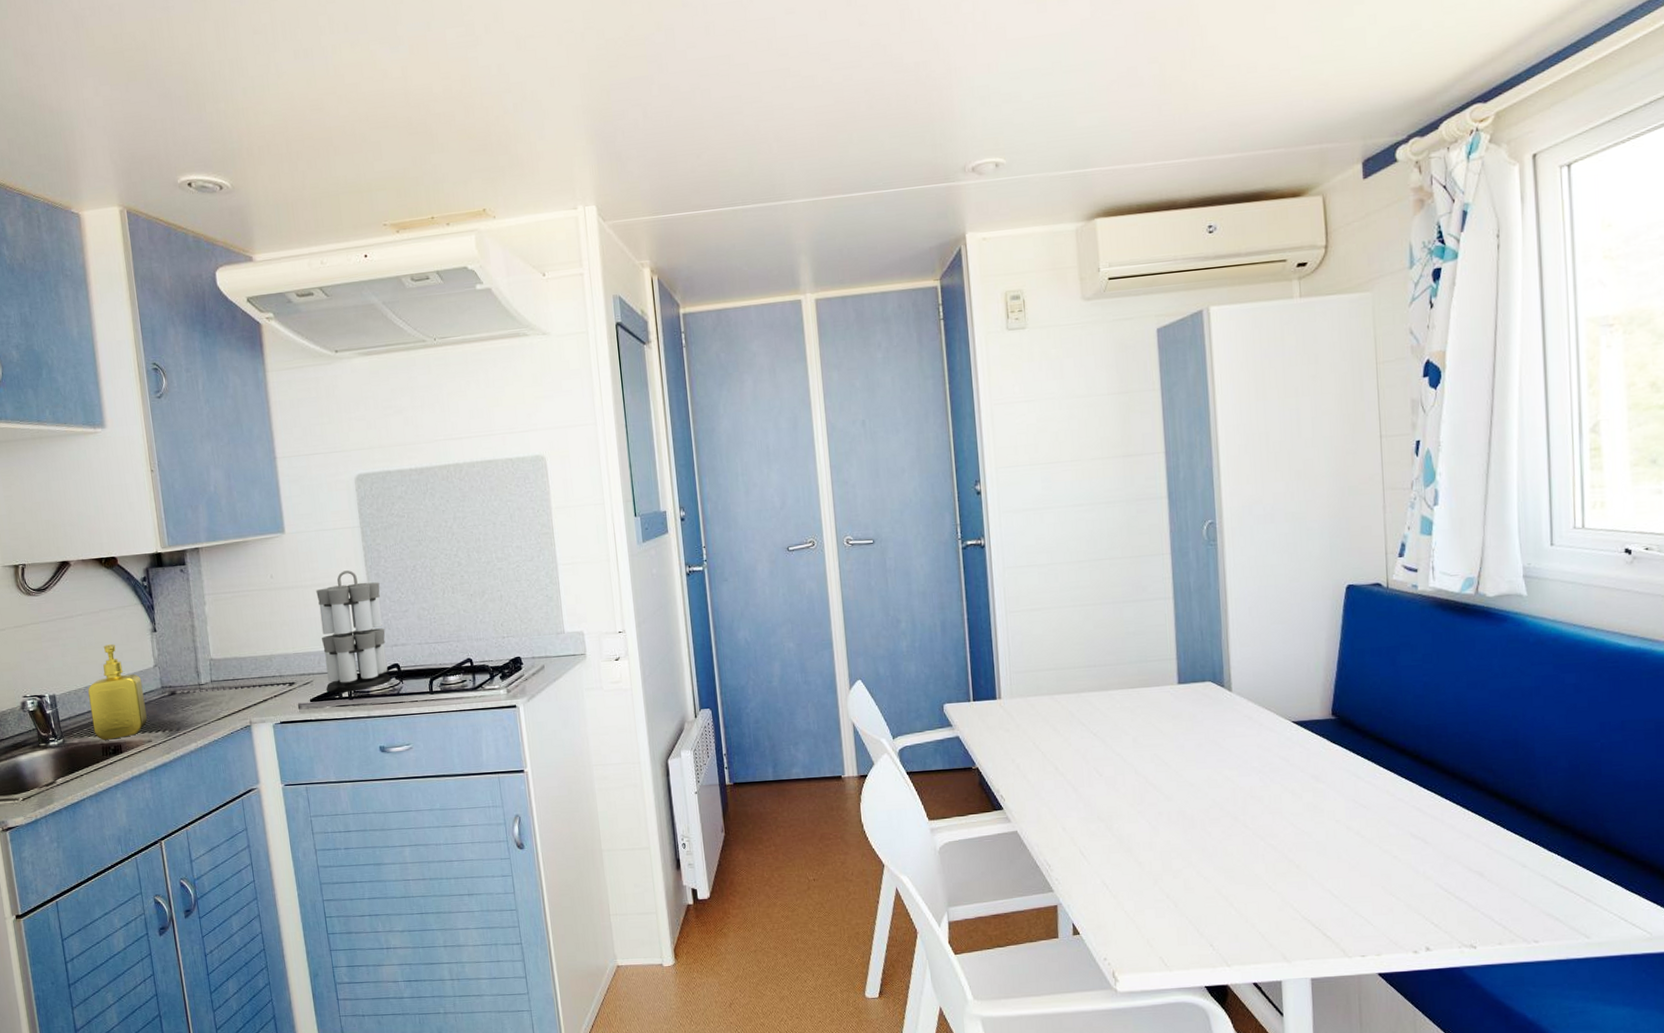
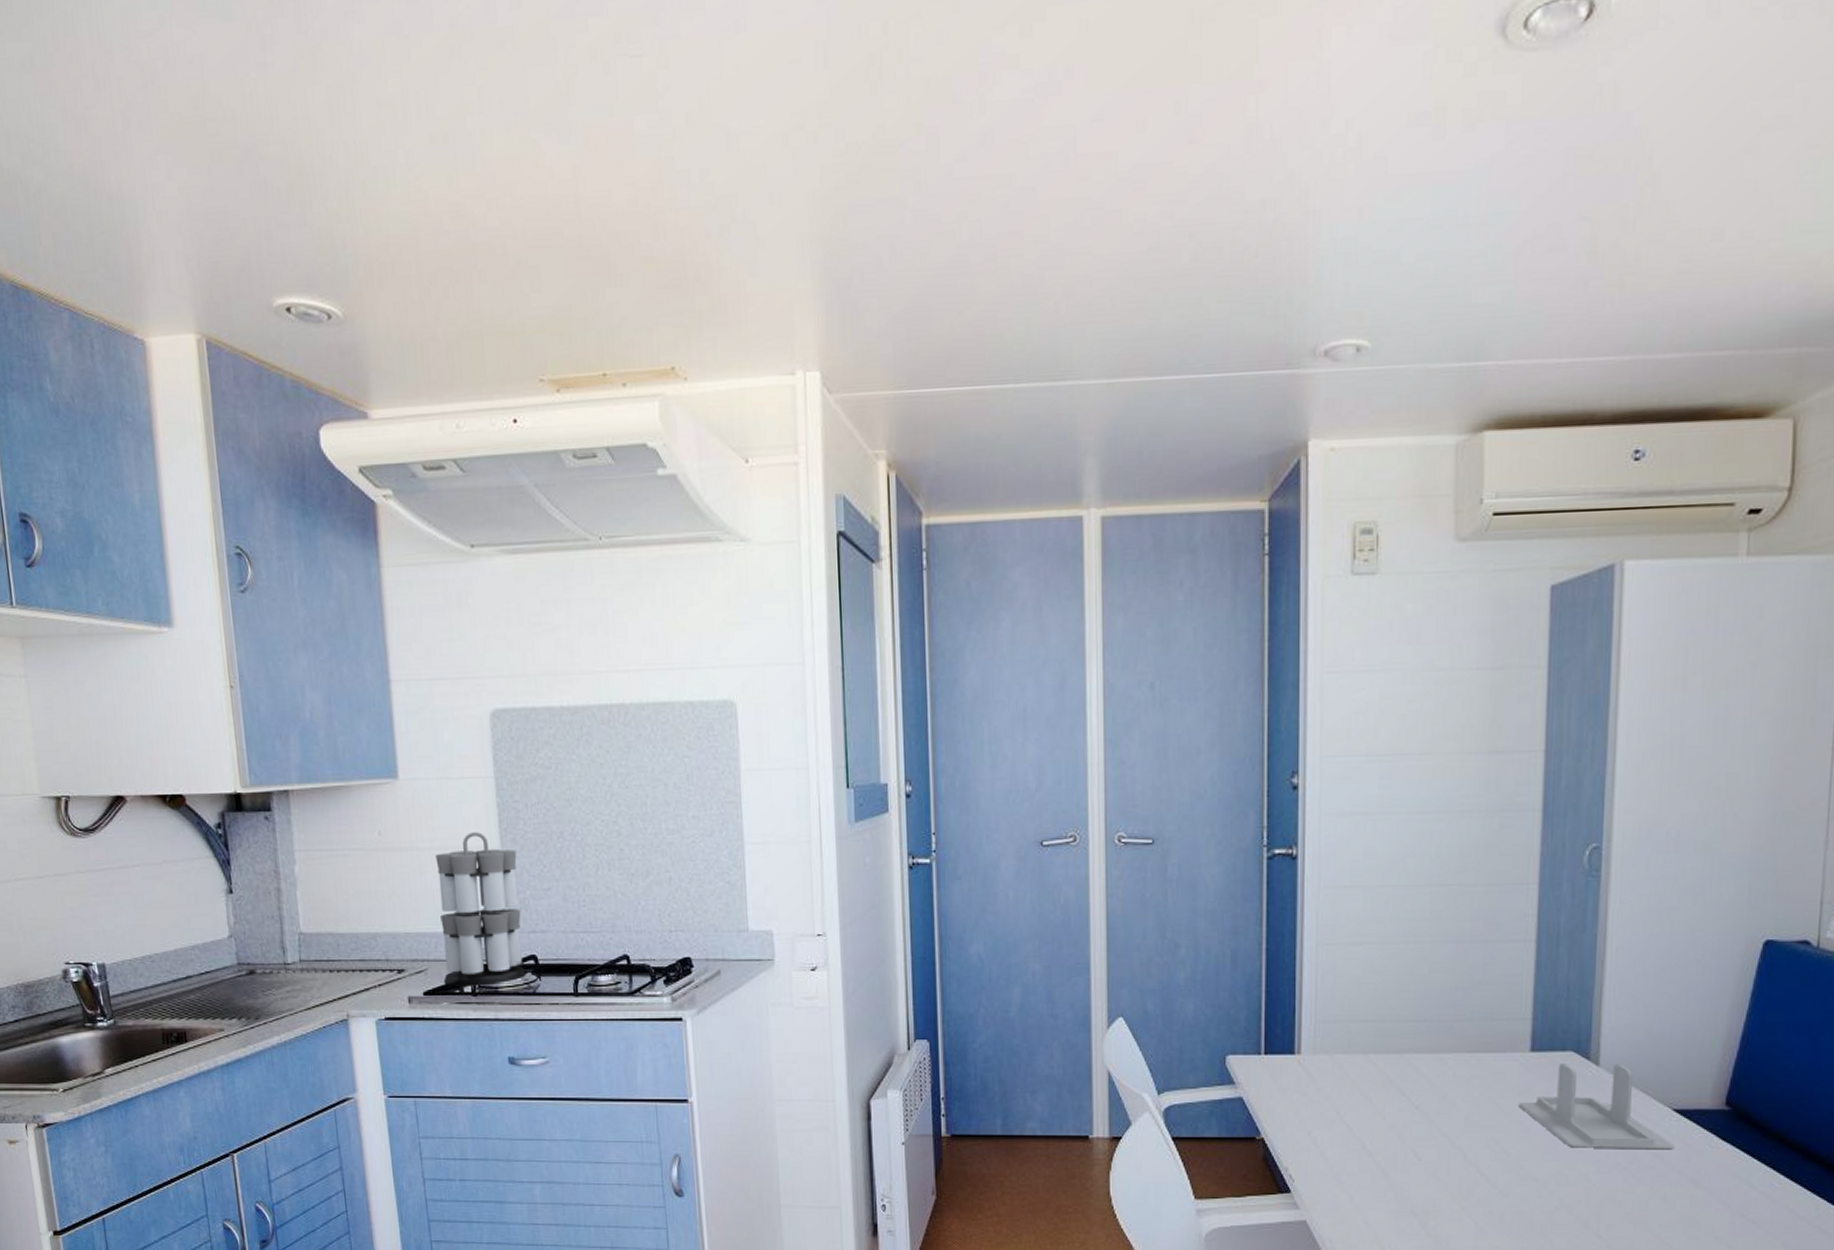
soap dispenser: present [88,644,147,740] -> none [146,905,219,1025]
napkin holder: none [1173,688,1297,758] -> present [1518,1063,1675,1150]

